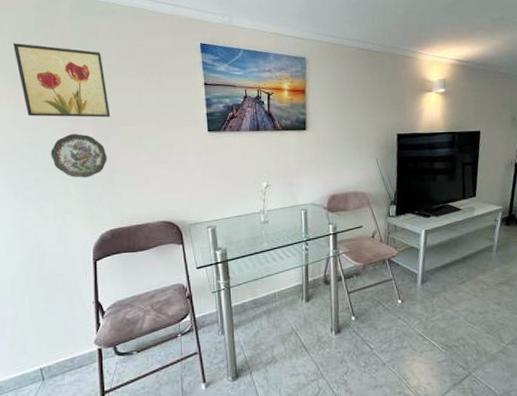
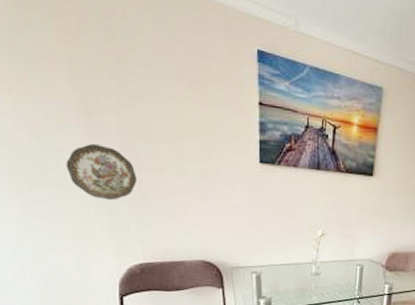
wall art: present [13,42,111,118] -> none [12,10,142,129]

